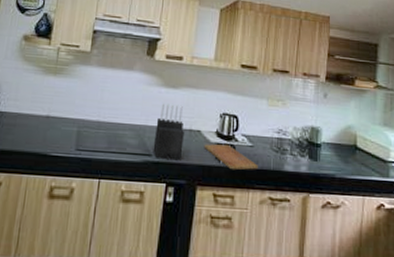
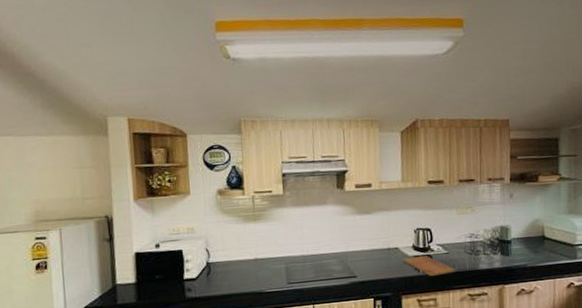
knife block: present [153,102,184,162] -> none [356,228,385,279]

